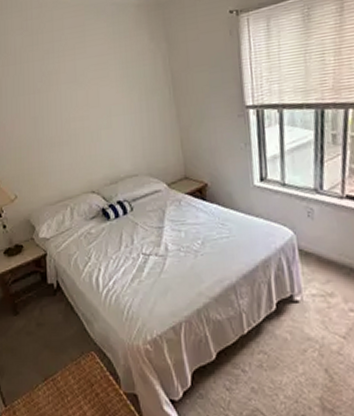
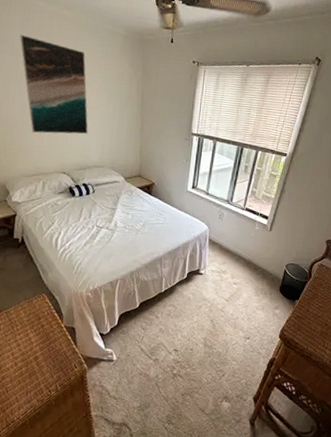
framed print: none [21,38,113,150] -> present [20,35,88,134]

